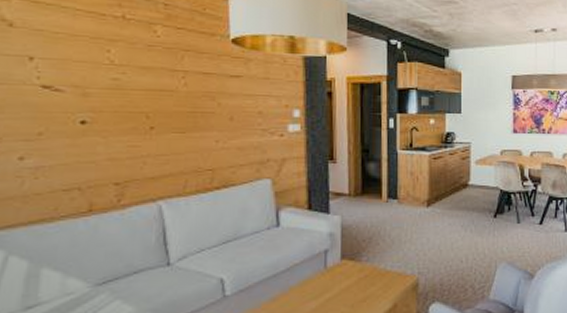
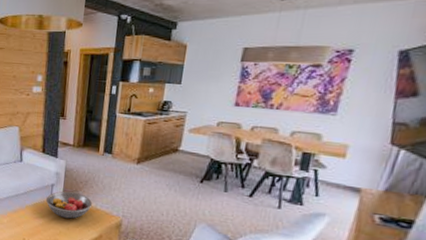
fruit bowl: none [318,255,381,293] -> present [45,191,93,219]

